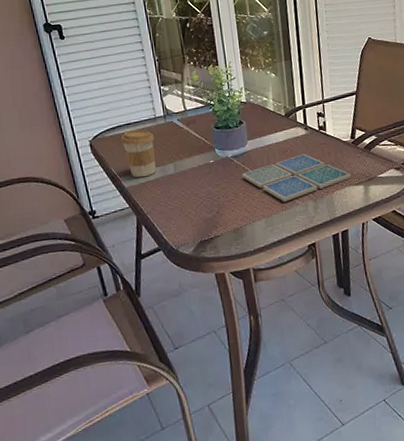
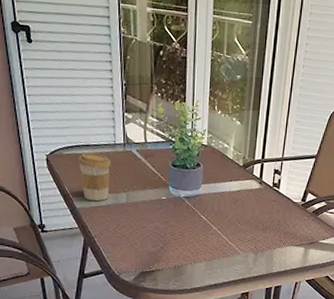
drink coaster: present [241,154,352,202] -> none [190,207,295,250]

